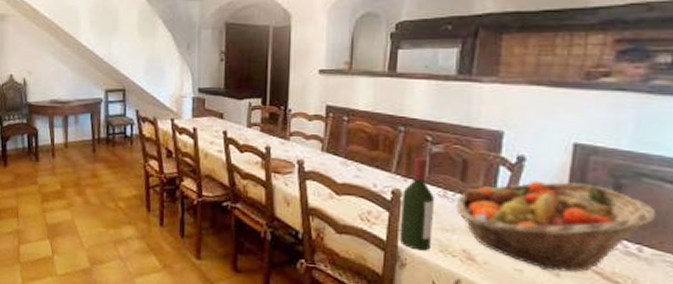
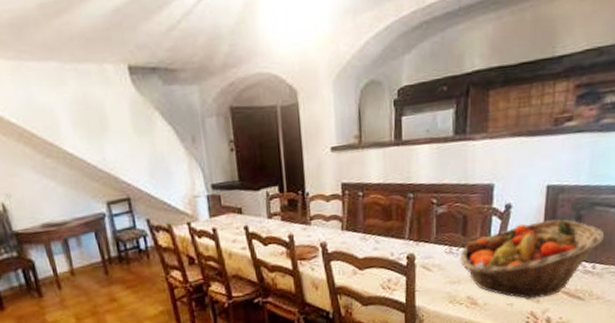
wine bottle: present [399,157,435,251] -> none [415,220,443,306]

